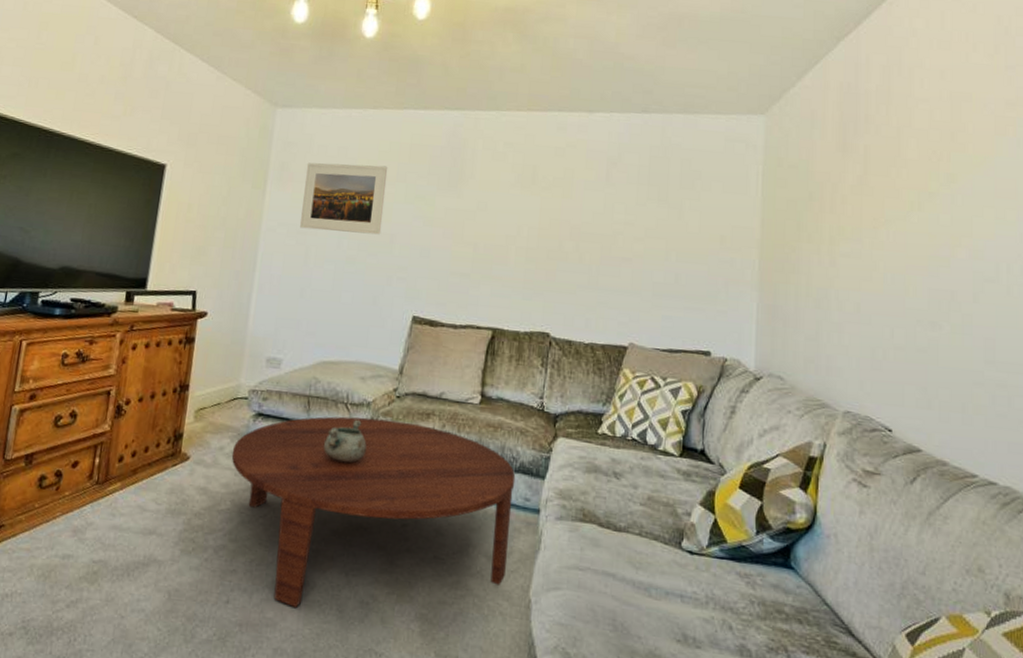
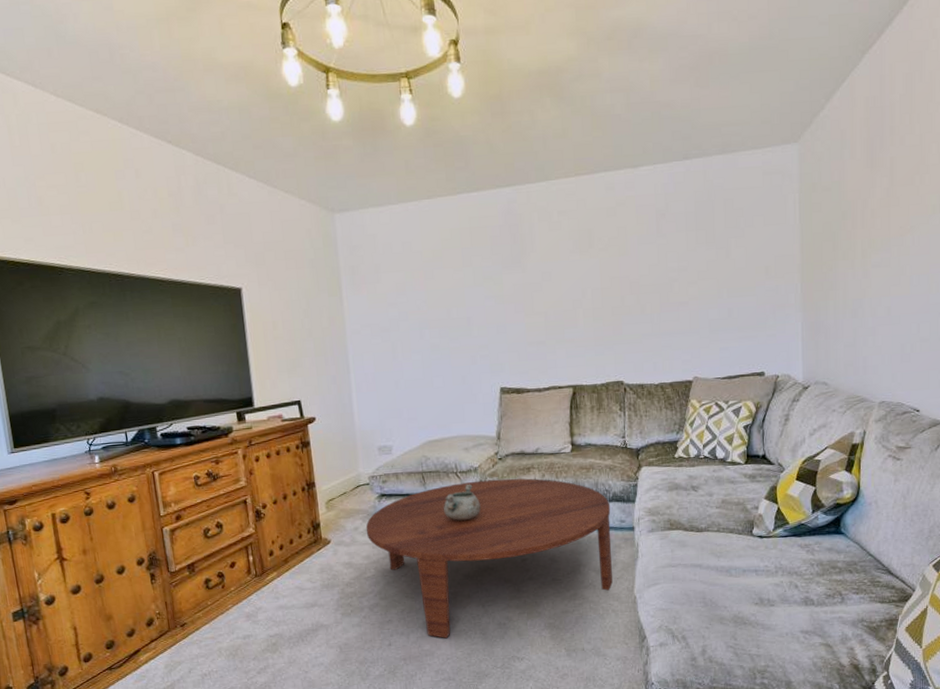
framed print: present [300,162,388,235] -> none [375,253,458,327]

